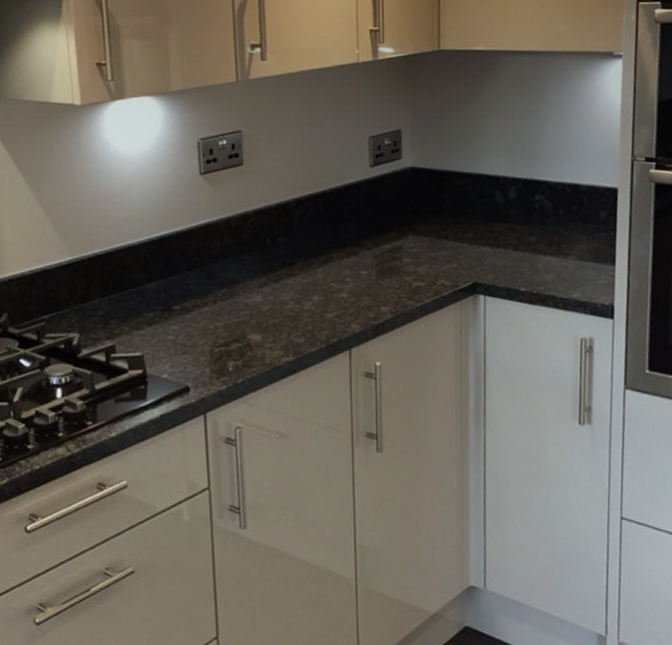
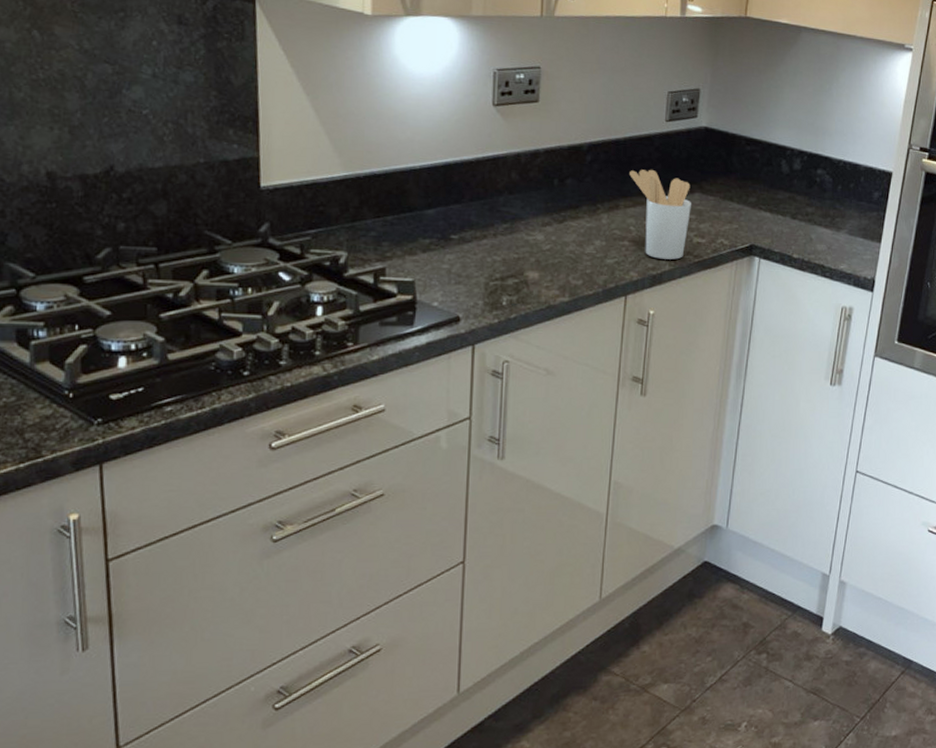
utensil holder: none [340,217,407,308] -> present [629,169,691,260]

